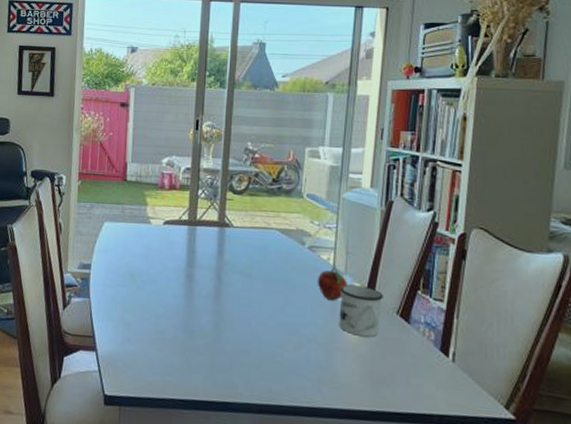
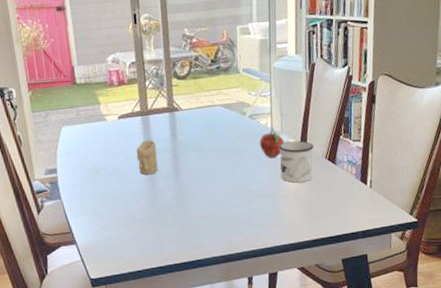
candle: none [176,252,200,292] -> present [136,140,158,175]

